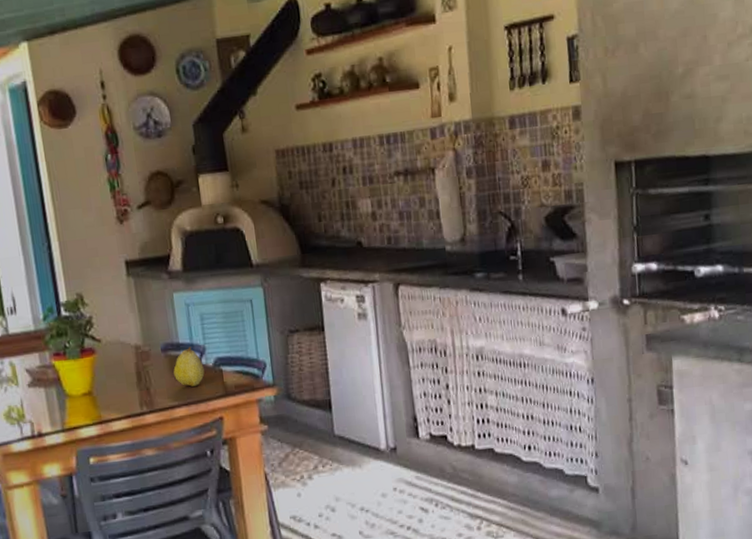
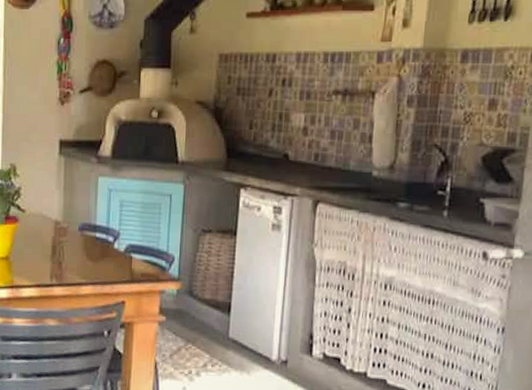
fruit: present [173,346,205,387] -> none [86,229,115,268]

